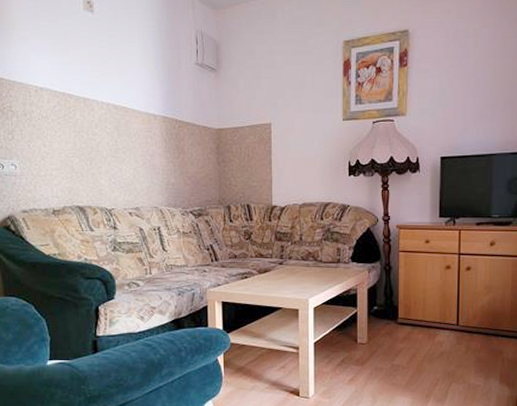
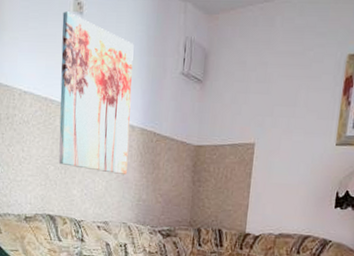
wall art: none [73,10,153,161] -> present [58,11,134,174]

